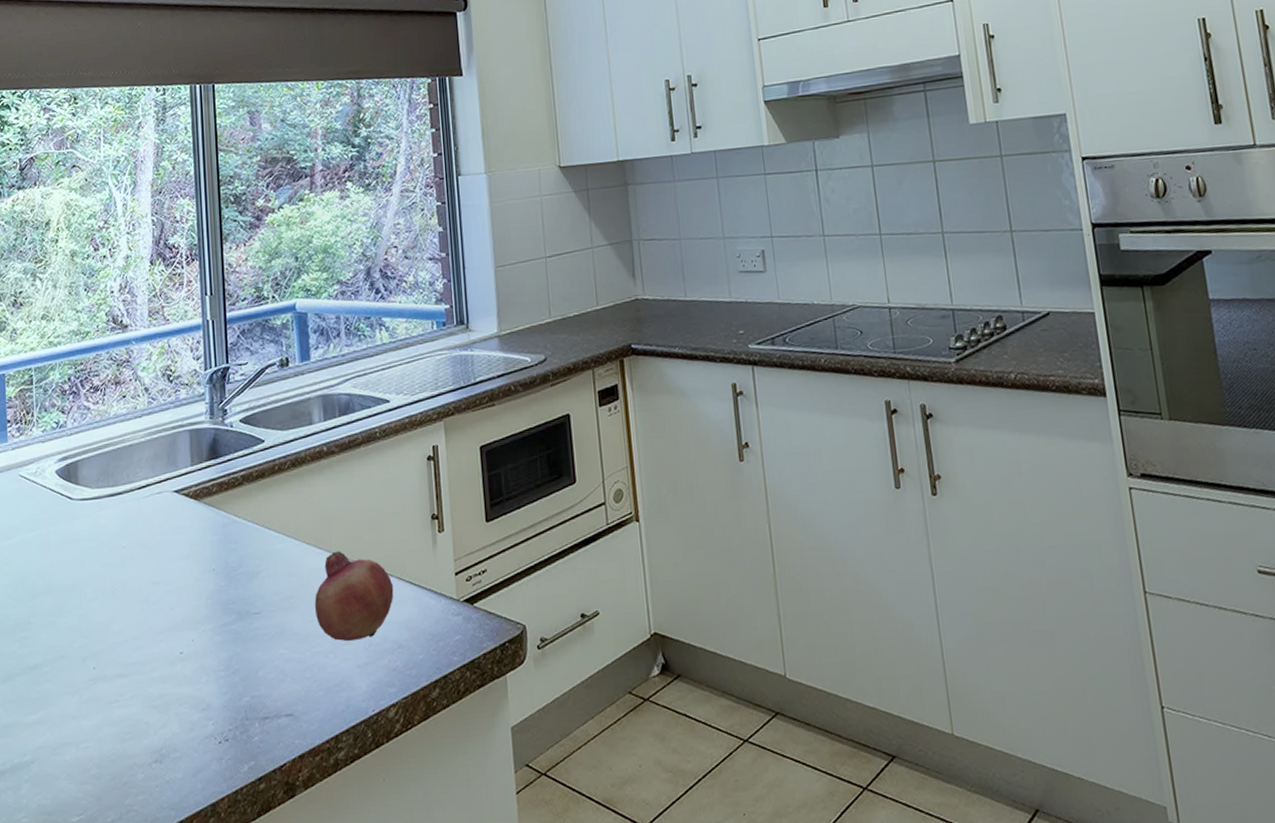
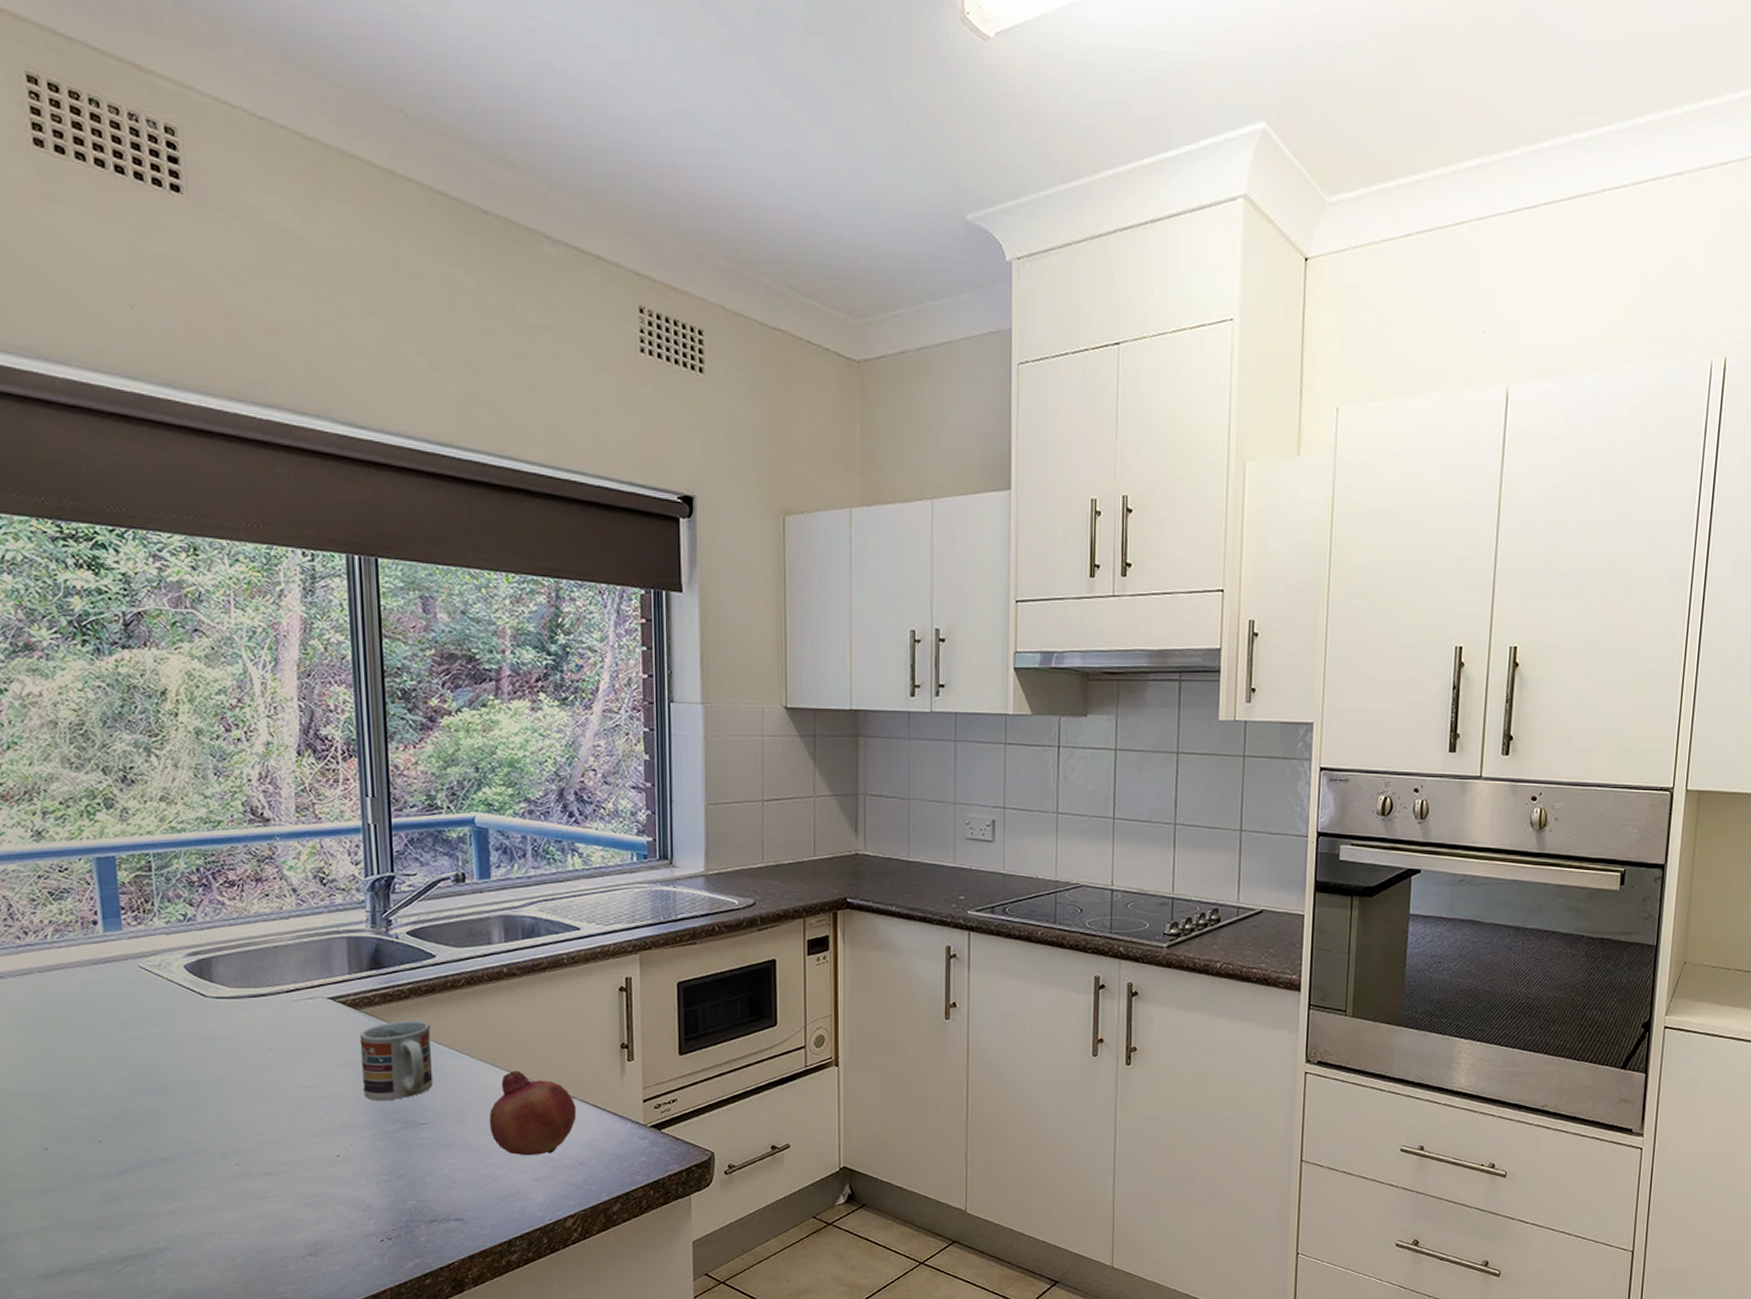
cup: none [200,507,265,593] -> present [359,1021,434,1101]

